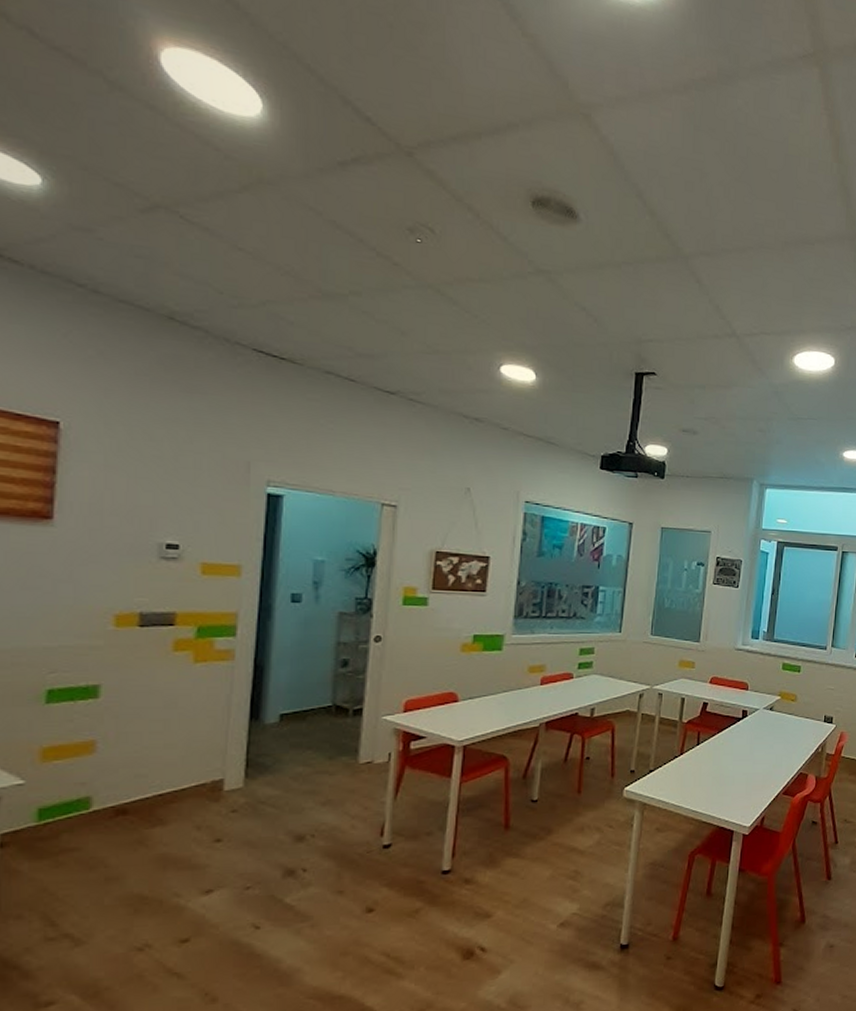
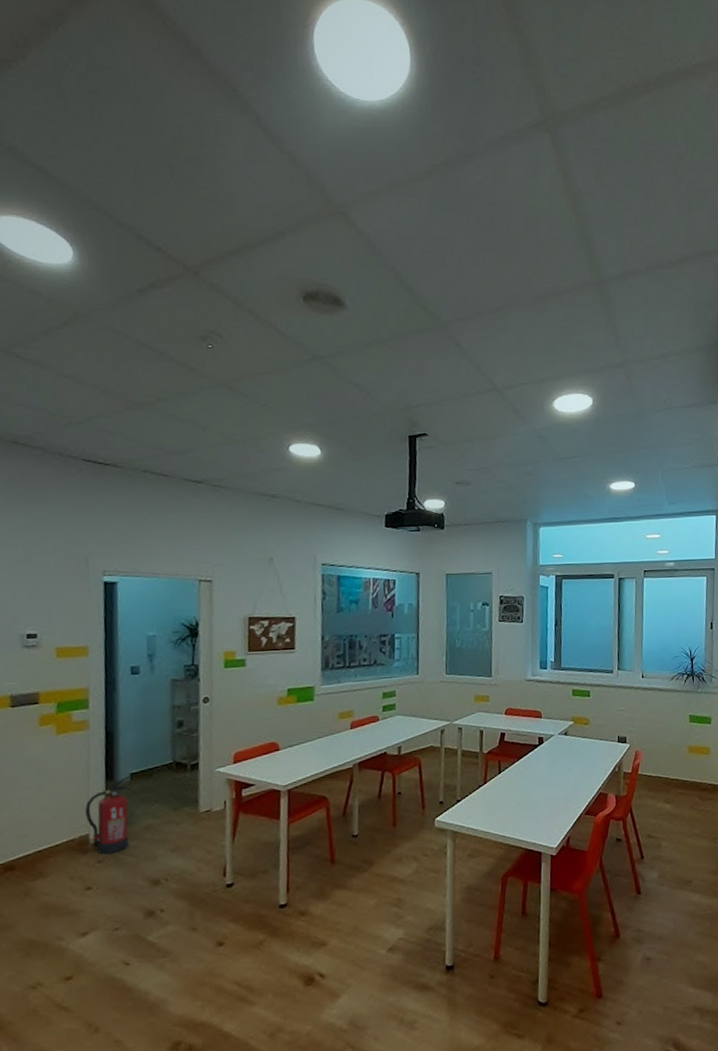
fire extinguisher: none [222,716,281,804] -> present [85,775,131,855]

